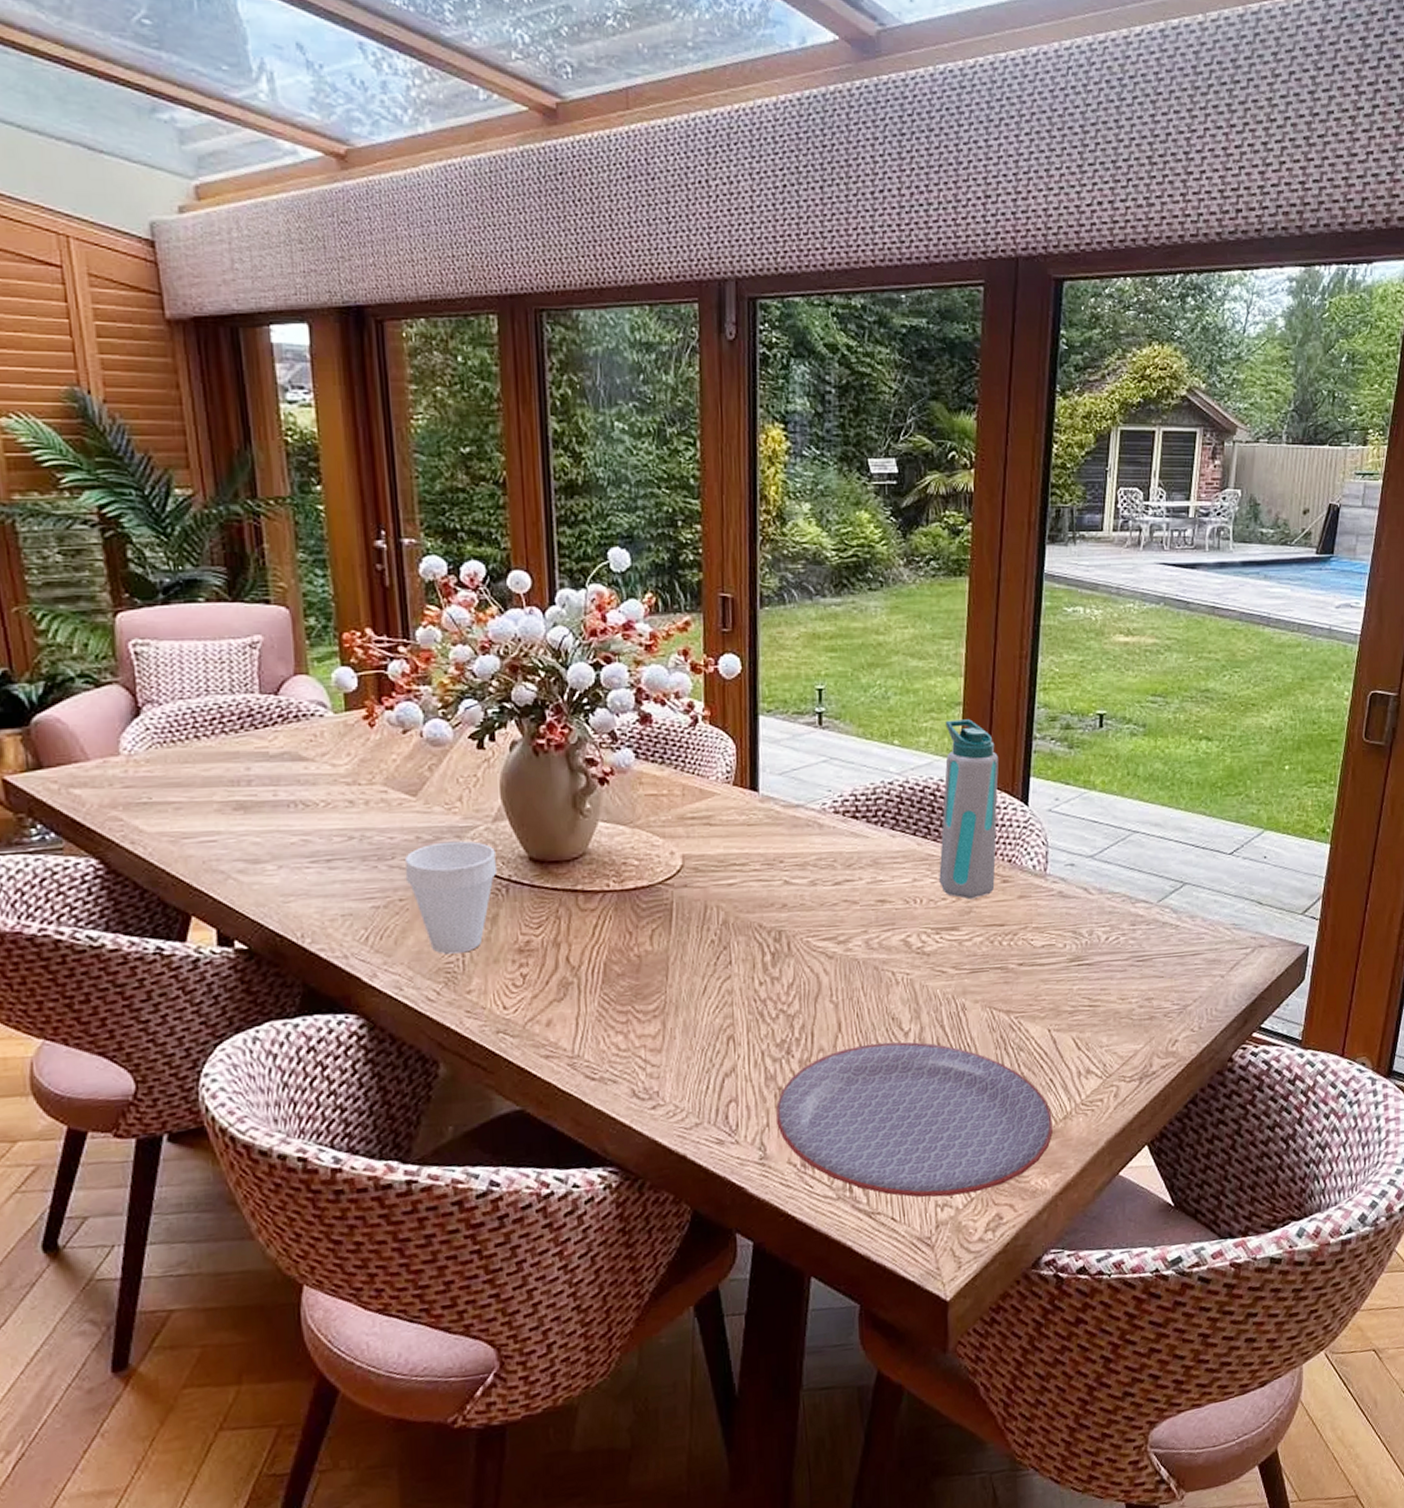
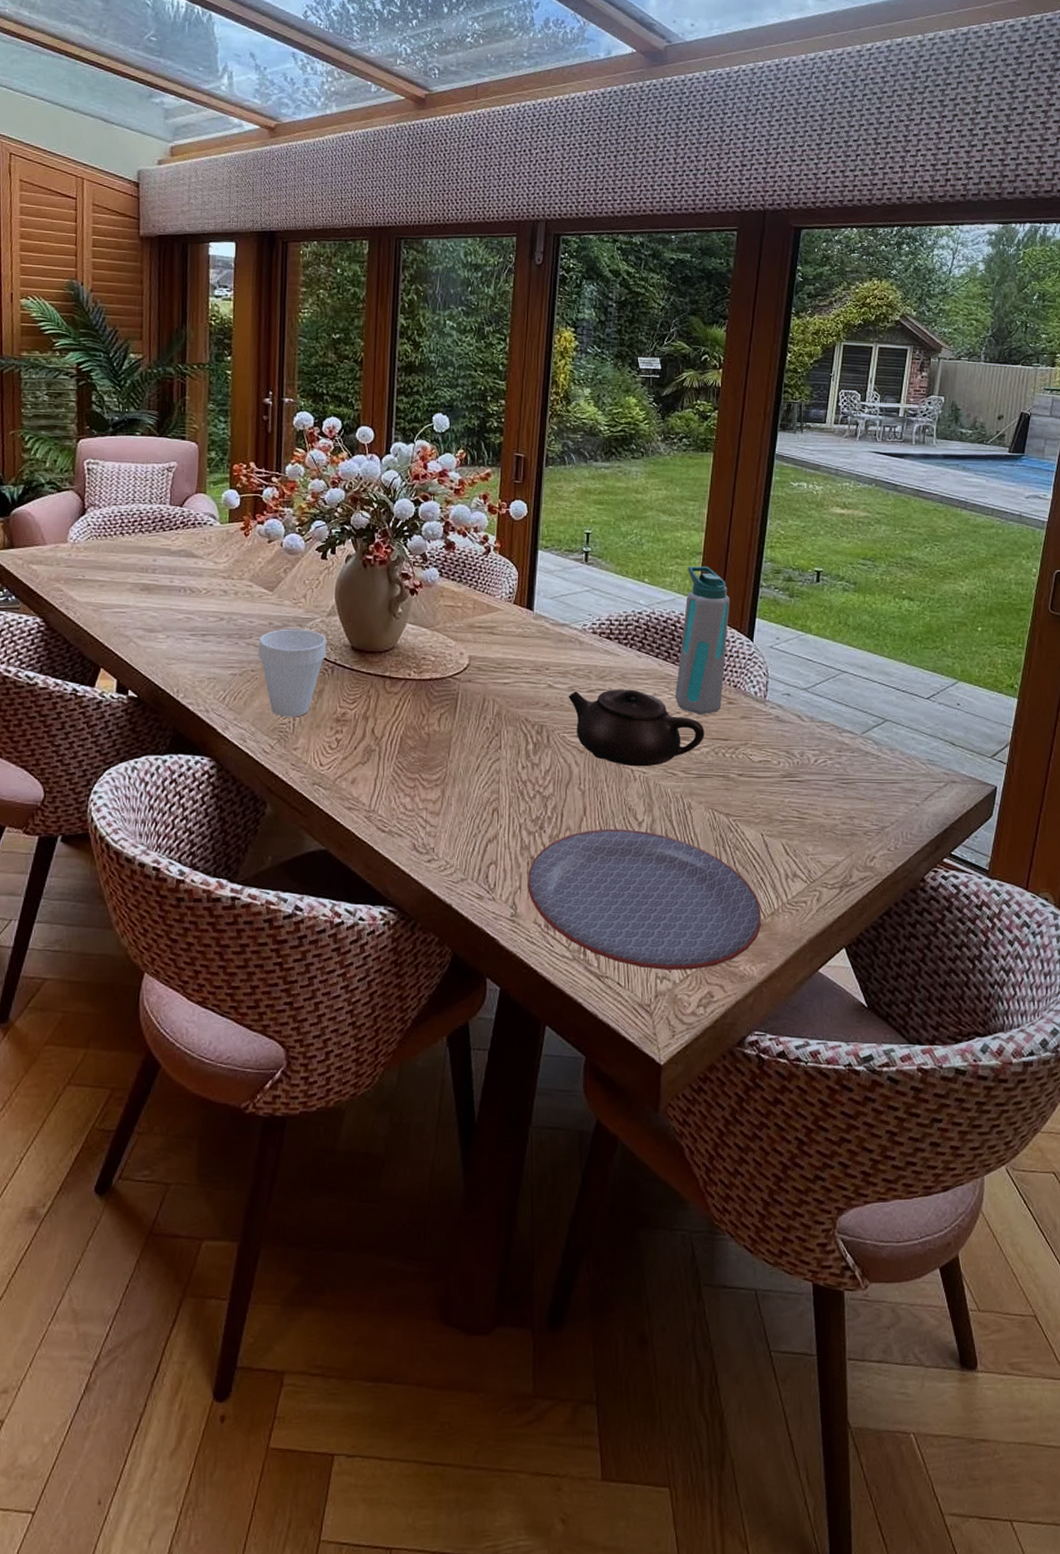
teapot: none [810,876,977,969] -> present [568,689,704,767]

